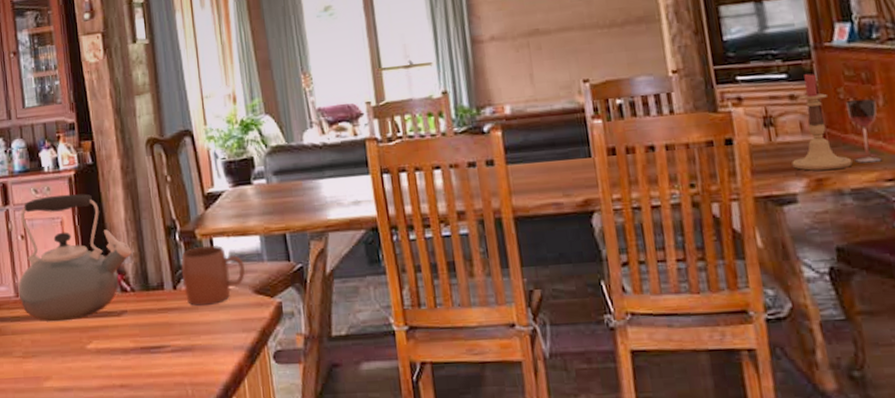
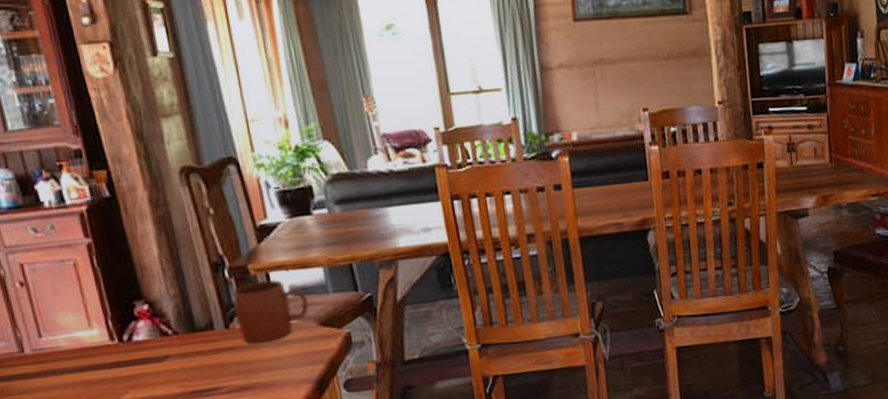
kettle: present [17,194,132,321] -> none [16,231,171,376]
candlestick: present [792,72,853,171] -> none [806,106,850,189]
wineglass: present [846,98,882,163] -> none [849,128,870,182]

